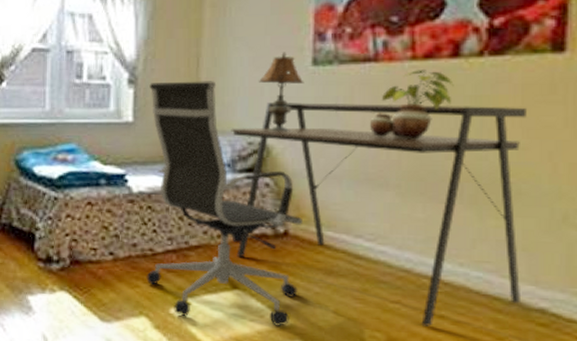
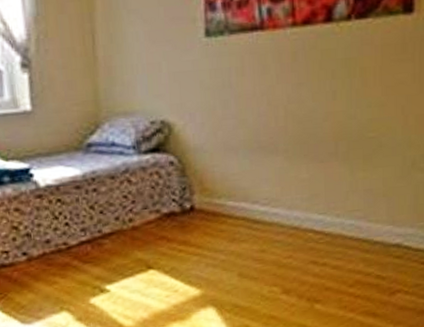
office chair: present [146,81,304,326] -> none [45,59,207,305]
desk: present [231,102,526,326] -> none [133,66,385,275]
table lamp: present [259,52,304,132] -> none [156,24,199,109]
potted plant: present [370,68,454,140] -> none [260,34,328,106]

